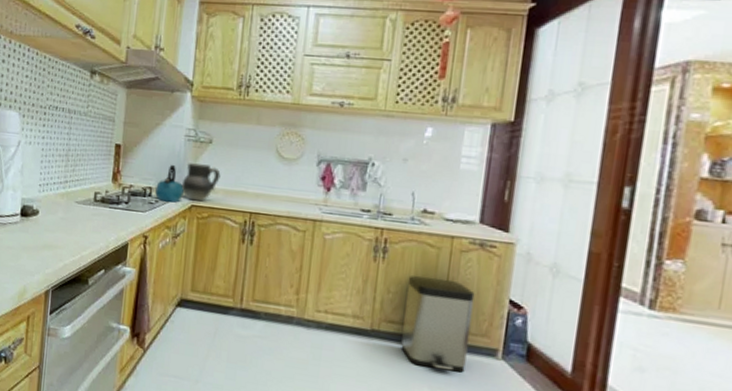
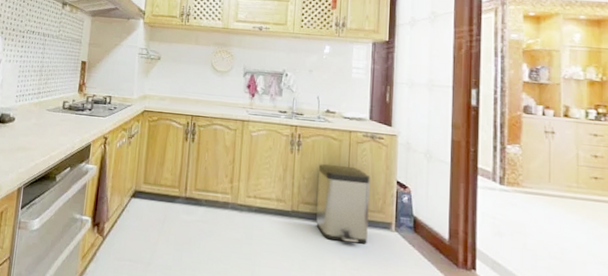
kettle: present [155,164,184,203] -> none [114,77,138,109]
ceramic jug: present [181,163,221,202] -> none [135,76,168,107]

